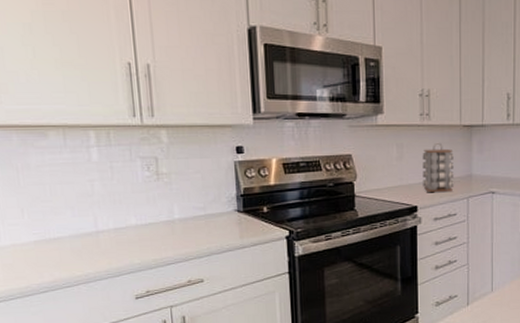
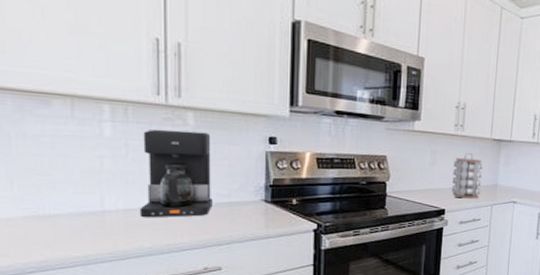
coffee maker: none [124,148,191,236] -> present [139,129,213,218]

